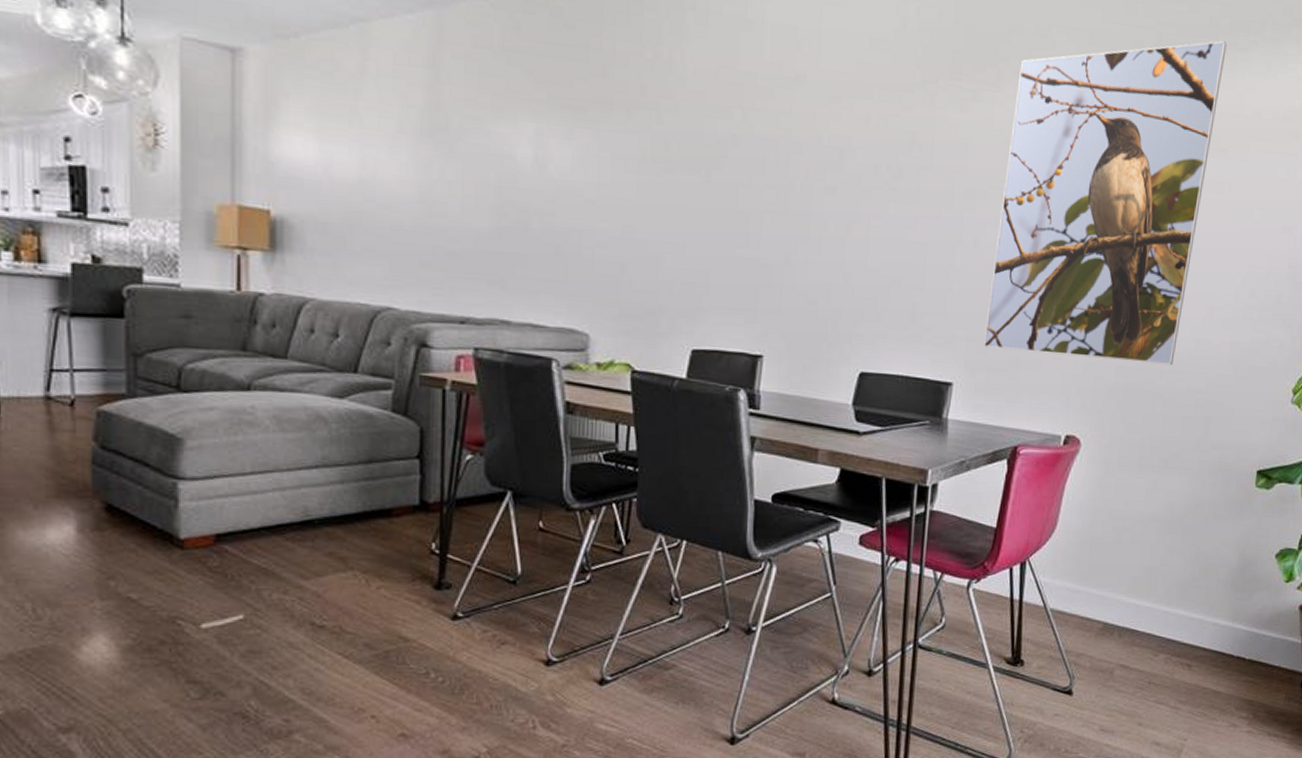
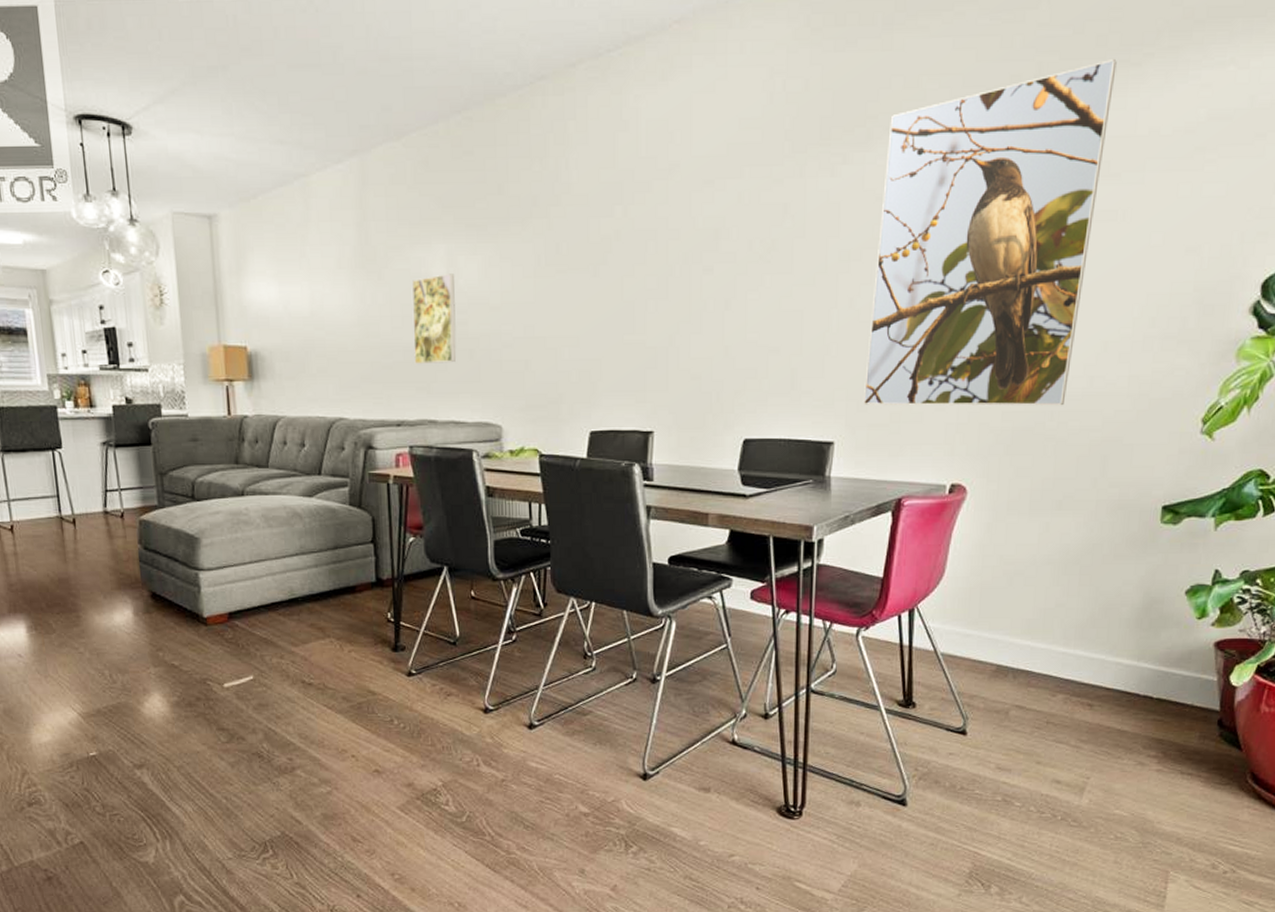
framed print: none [487,156,543,257] -> present [412,274,456,364]

